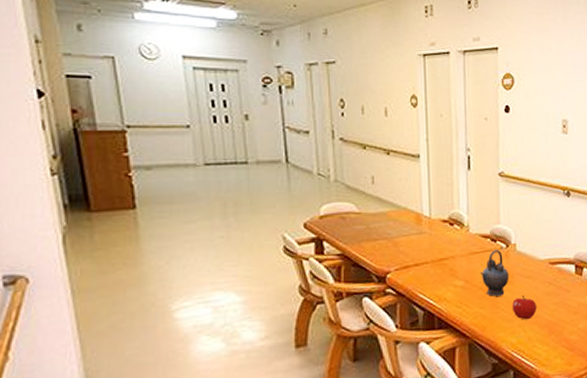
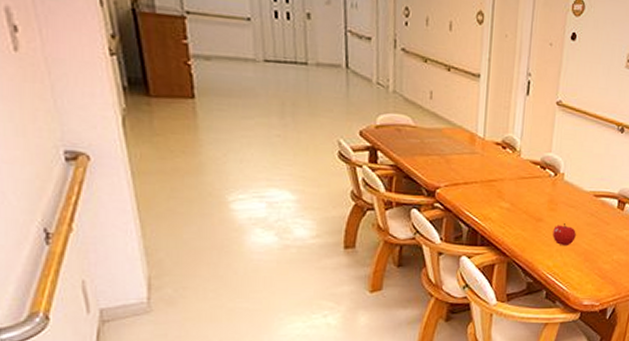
teapot: present [479,250,510,297] -> none [525,177,554,221]

